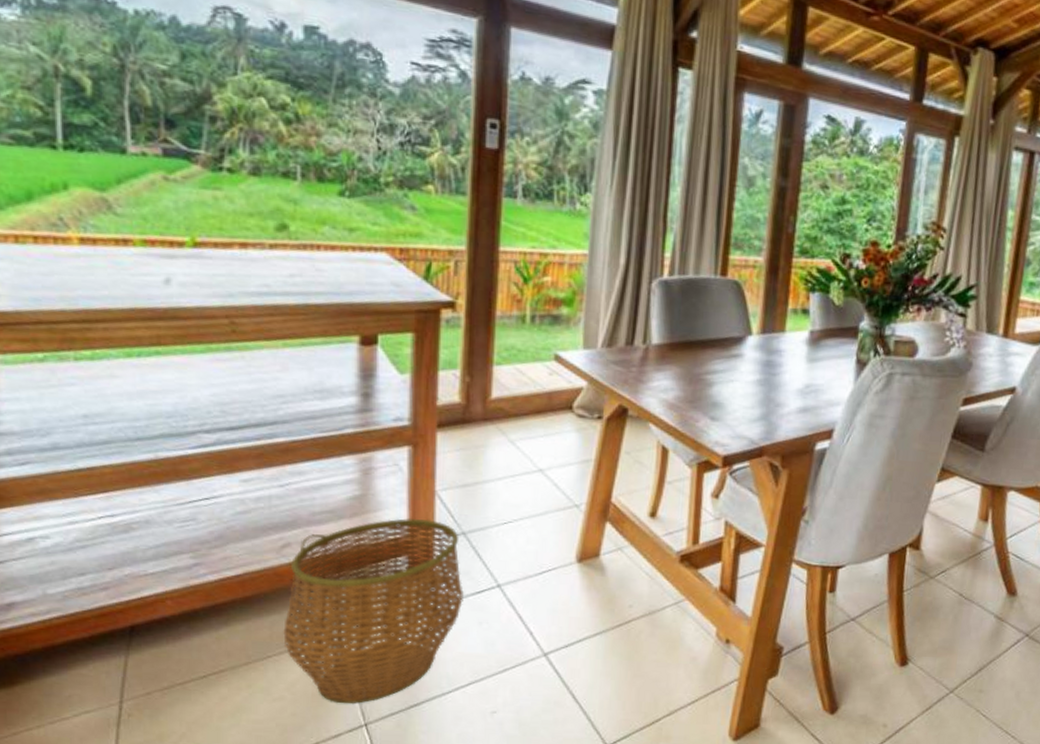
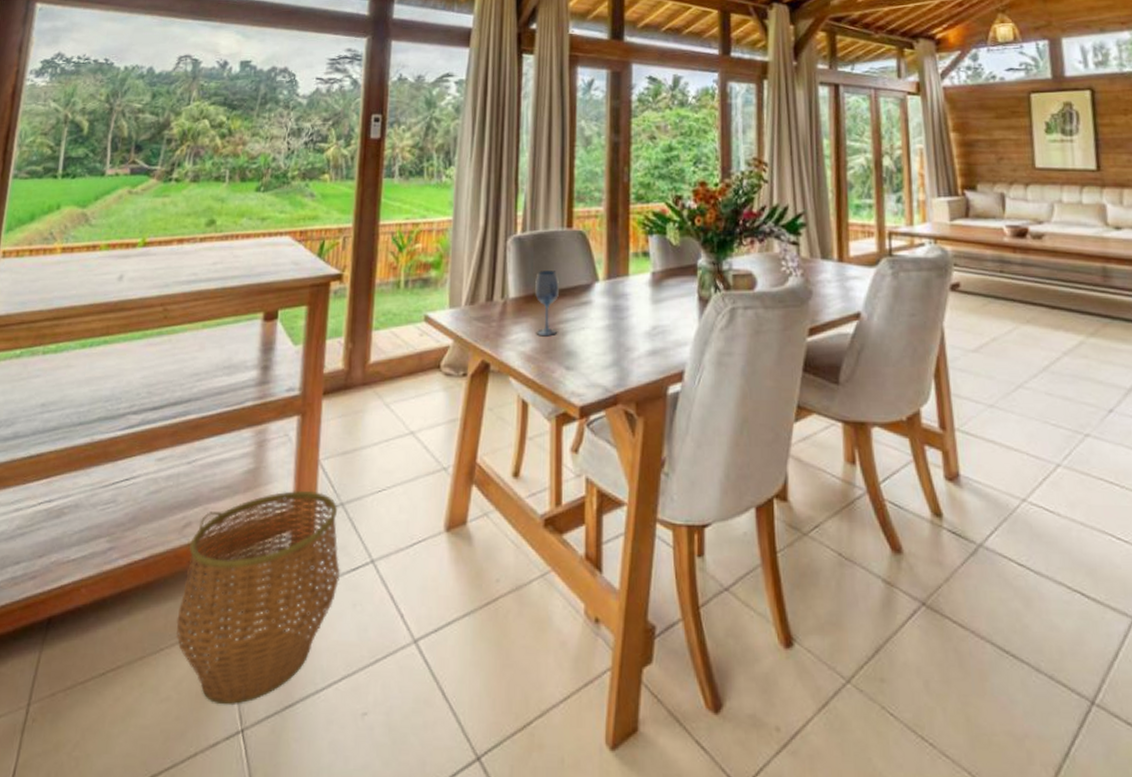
wineglass: none [680,318,708,387] -> present [535,271,559,337]

